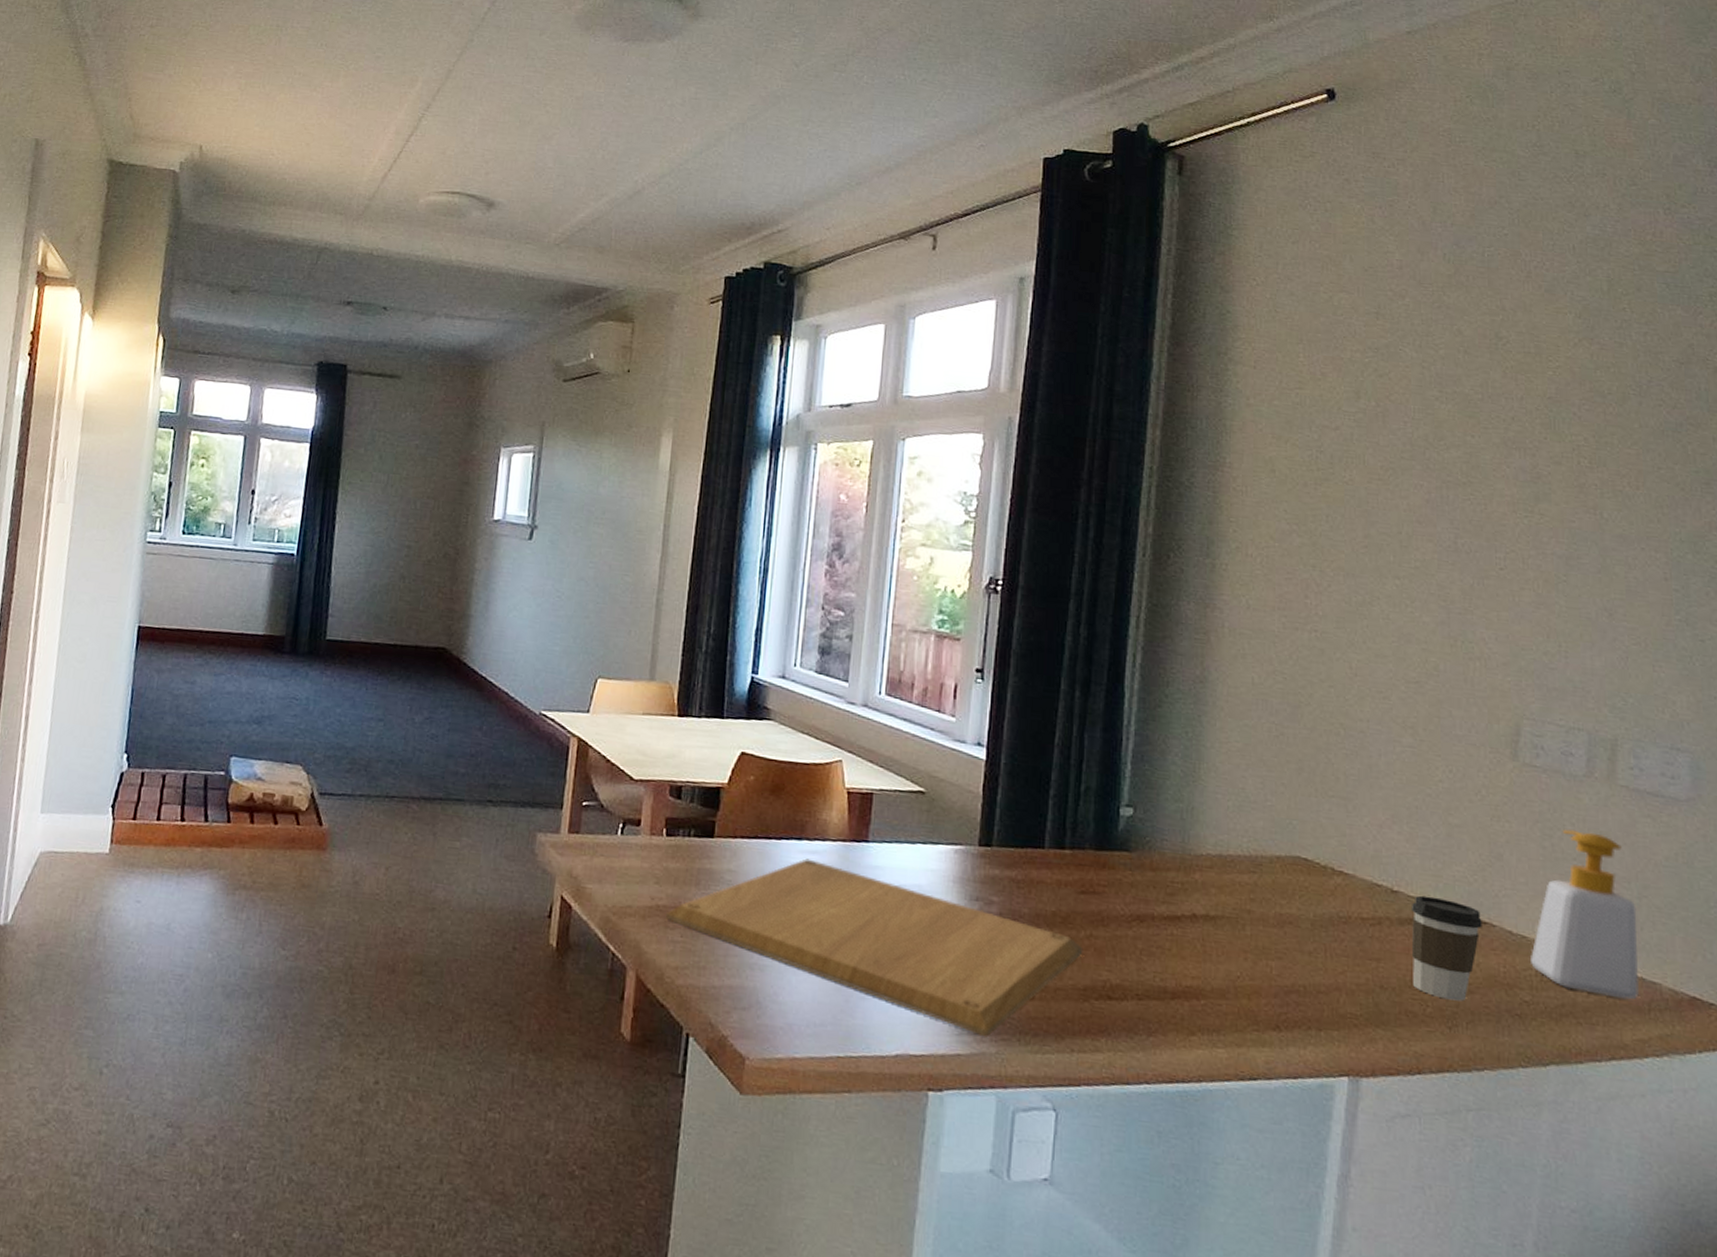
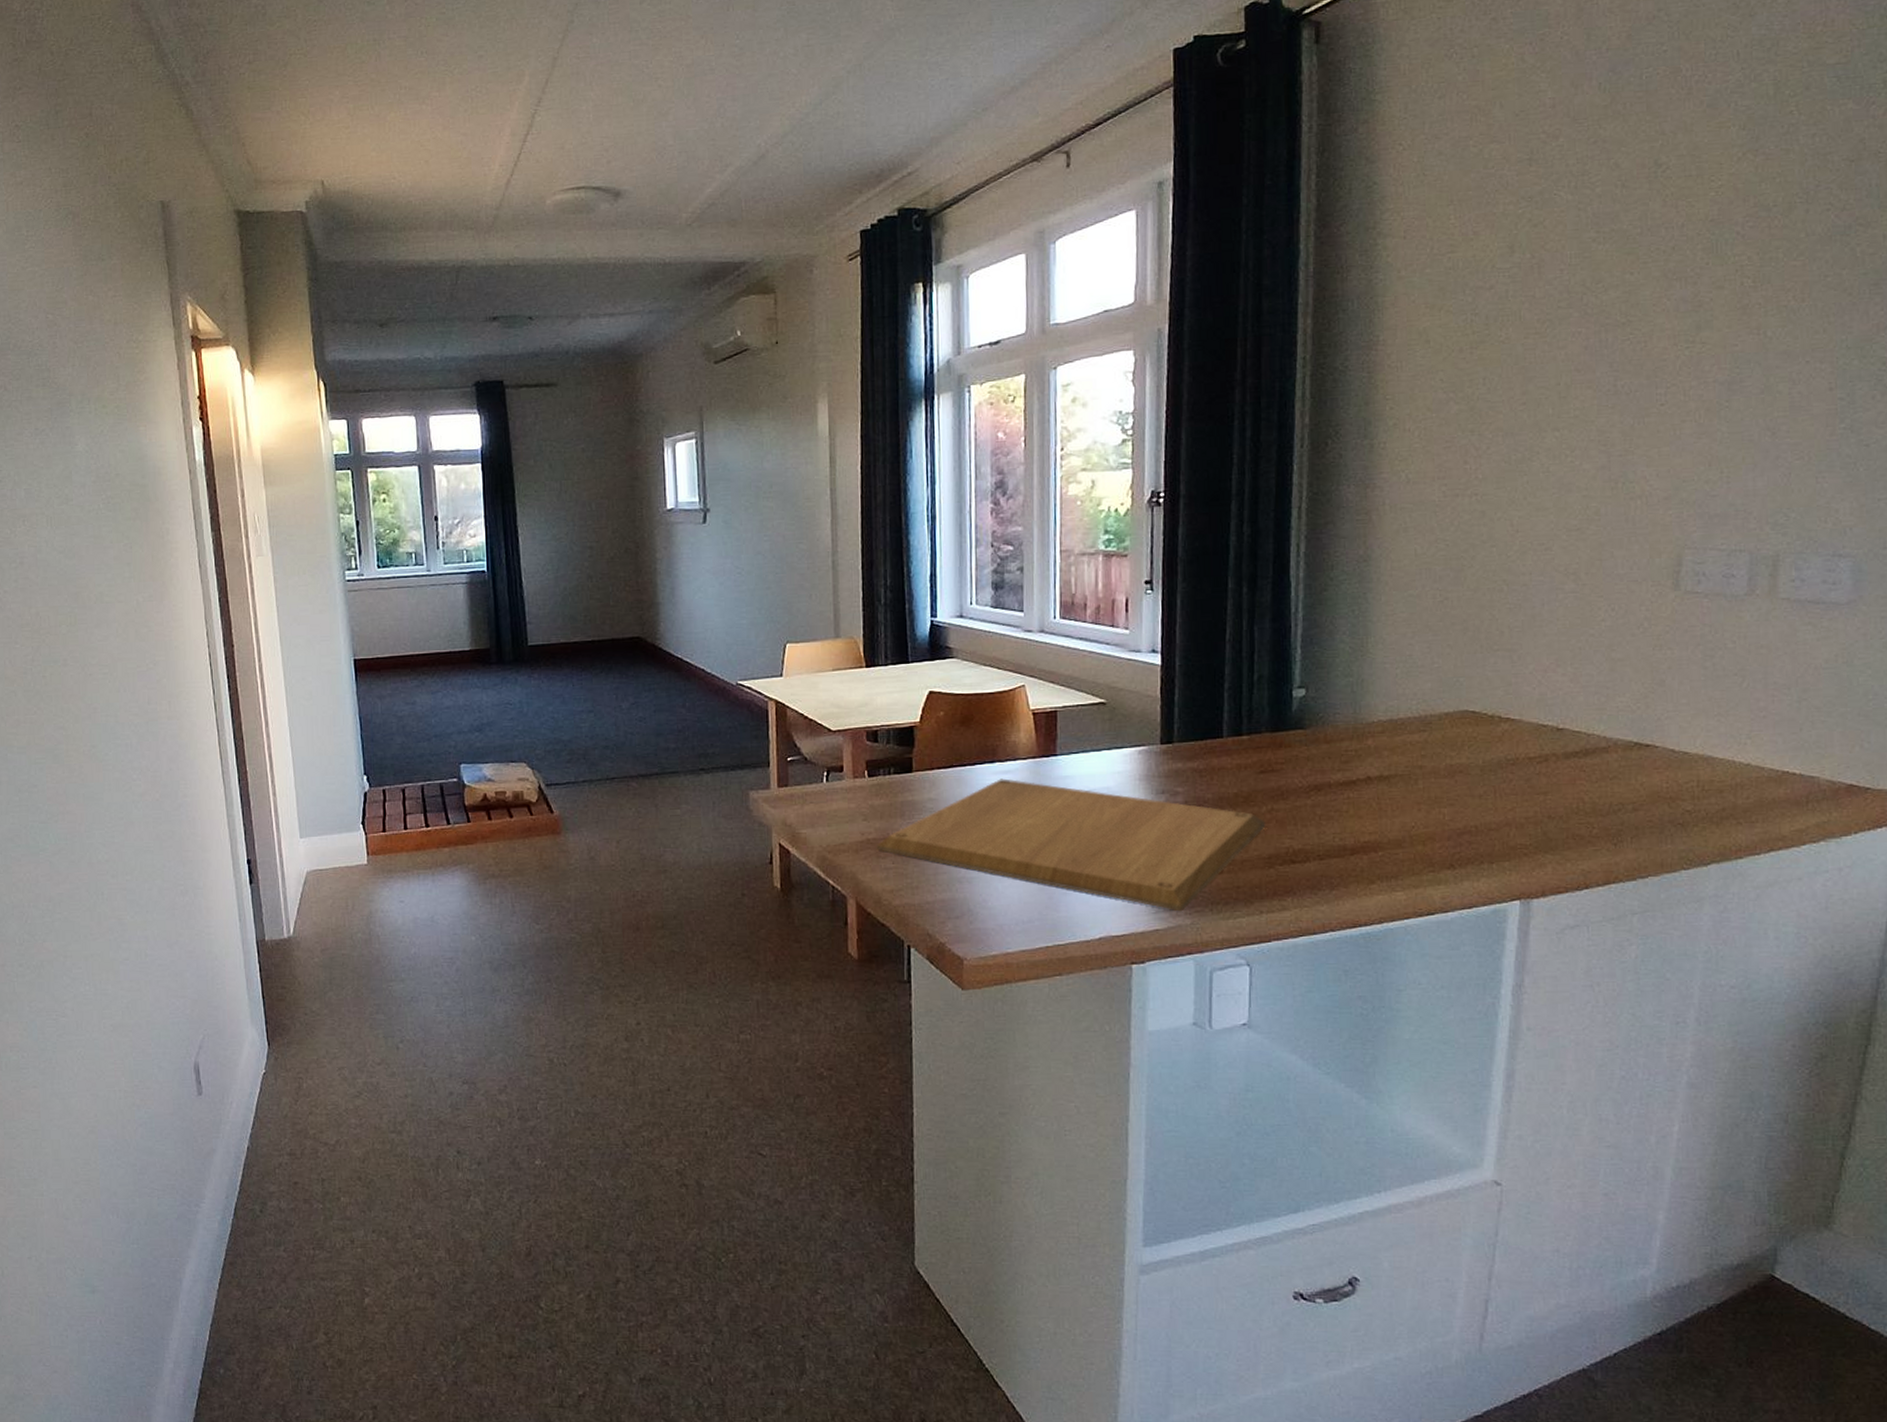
coffee cup: present [1411,895,1482,1001] -> none [1577,728,1646,820]
soap bottle: present [1531,829,1640,1000] -> none [1692,647,1798,796]

